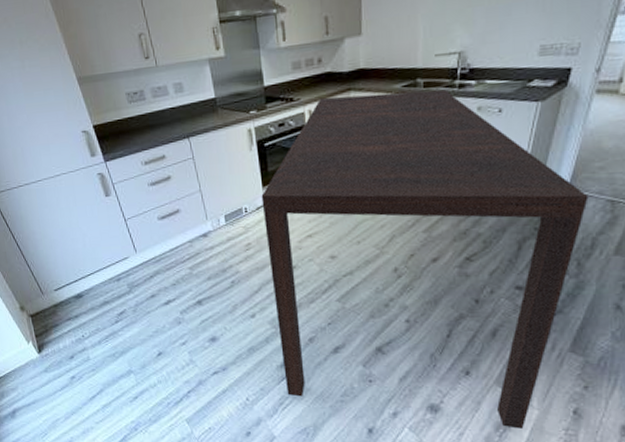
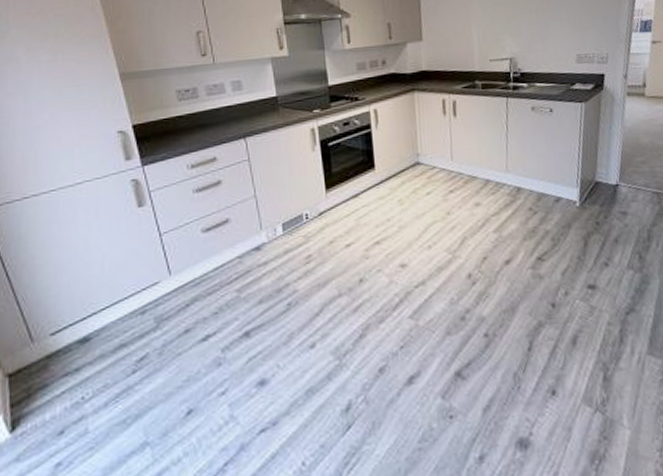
dining table: present [261,89,589,429] -> none [324,91,638,458]

